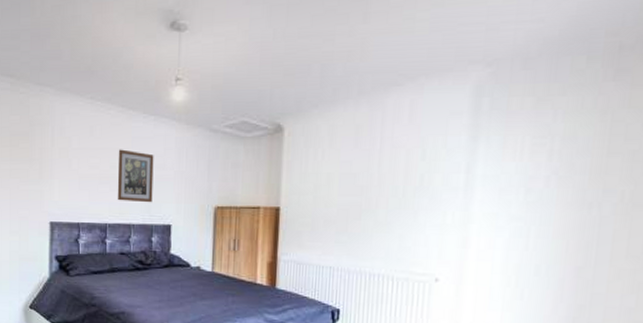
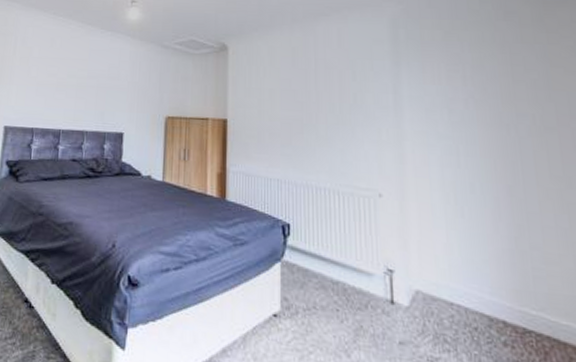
wall art: present [117,149,154,203] -> none [72,60,109,111]

